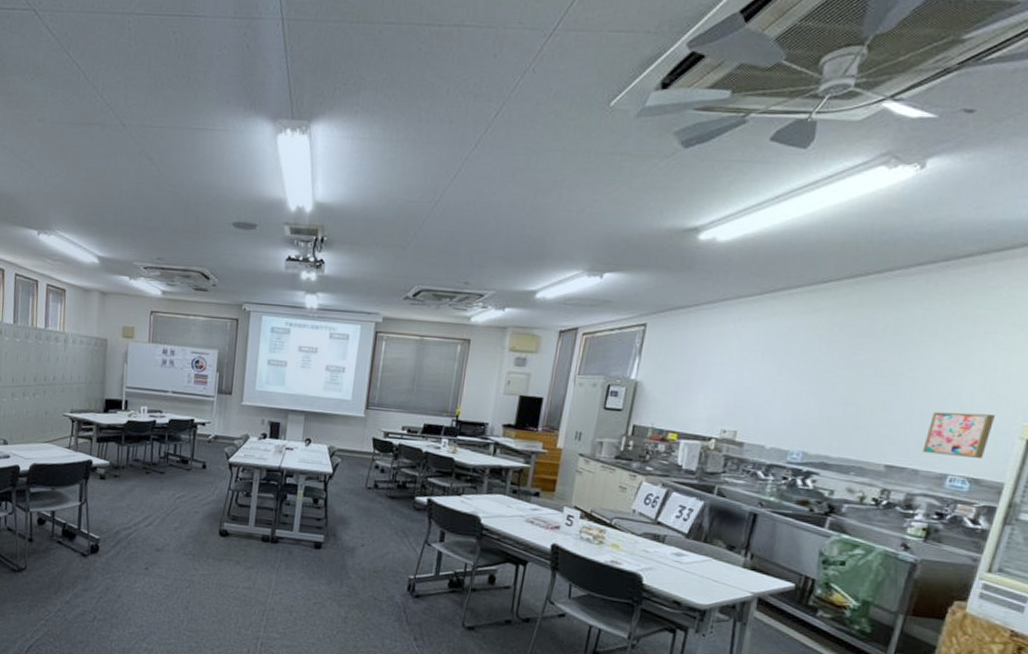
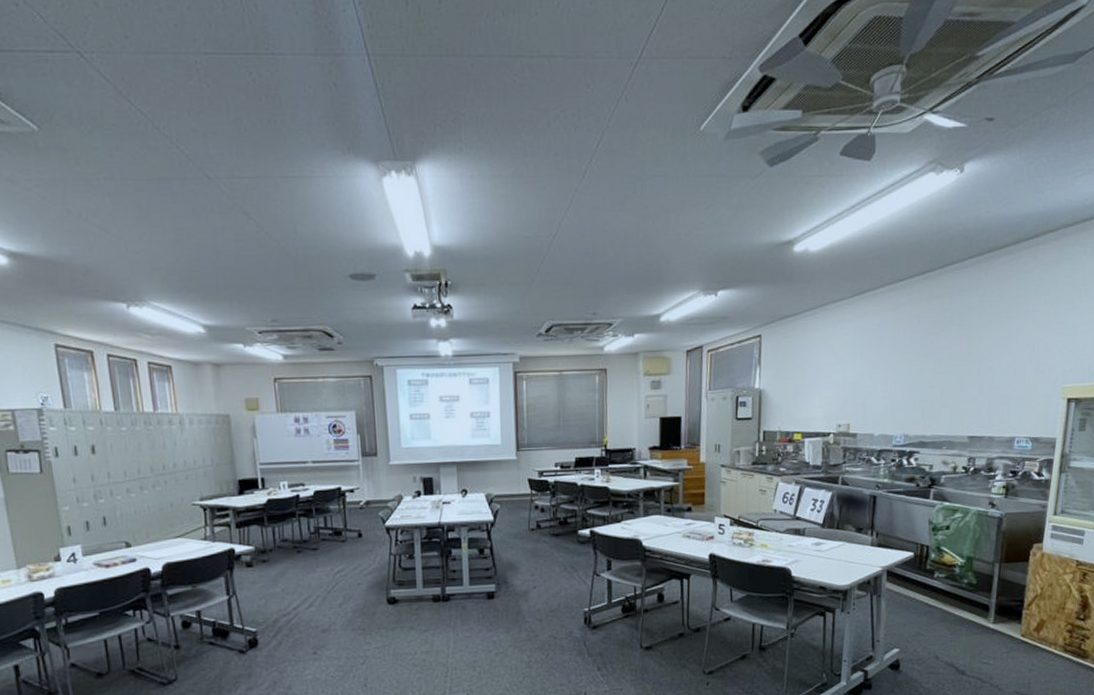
wall art: present [922,412,995,458] -> none [994,381,1042,422]

